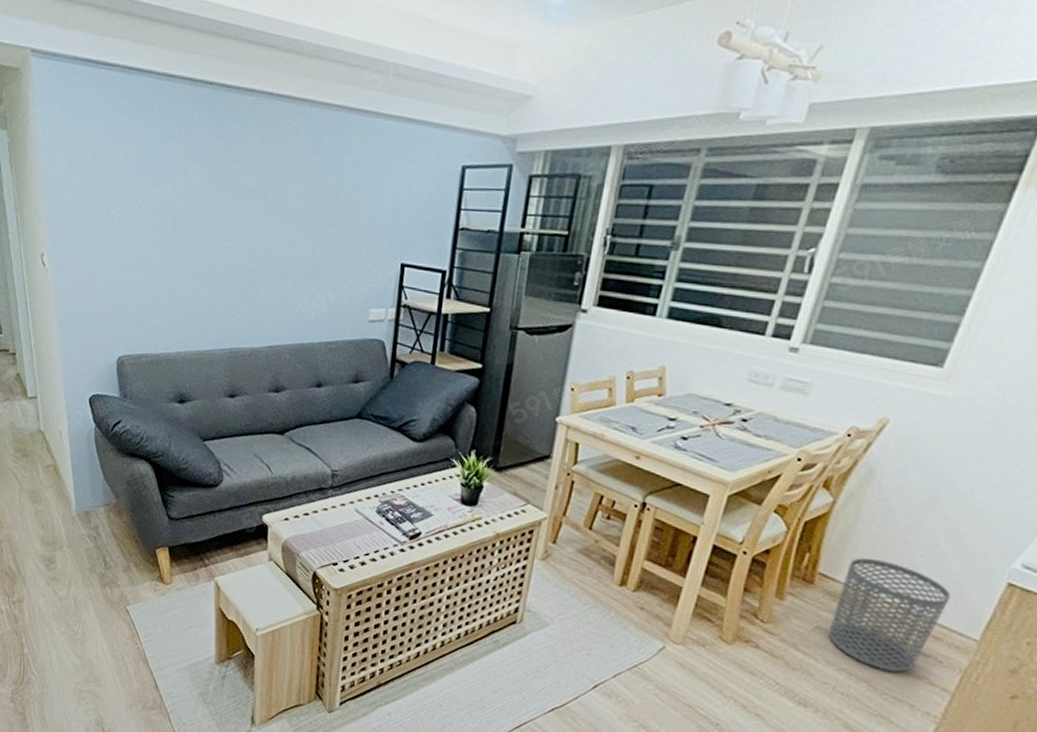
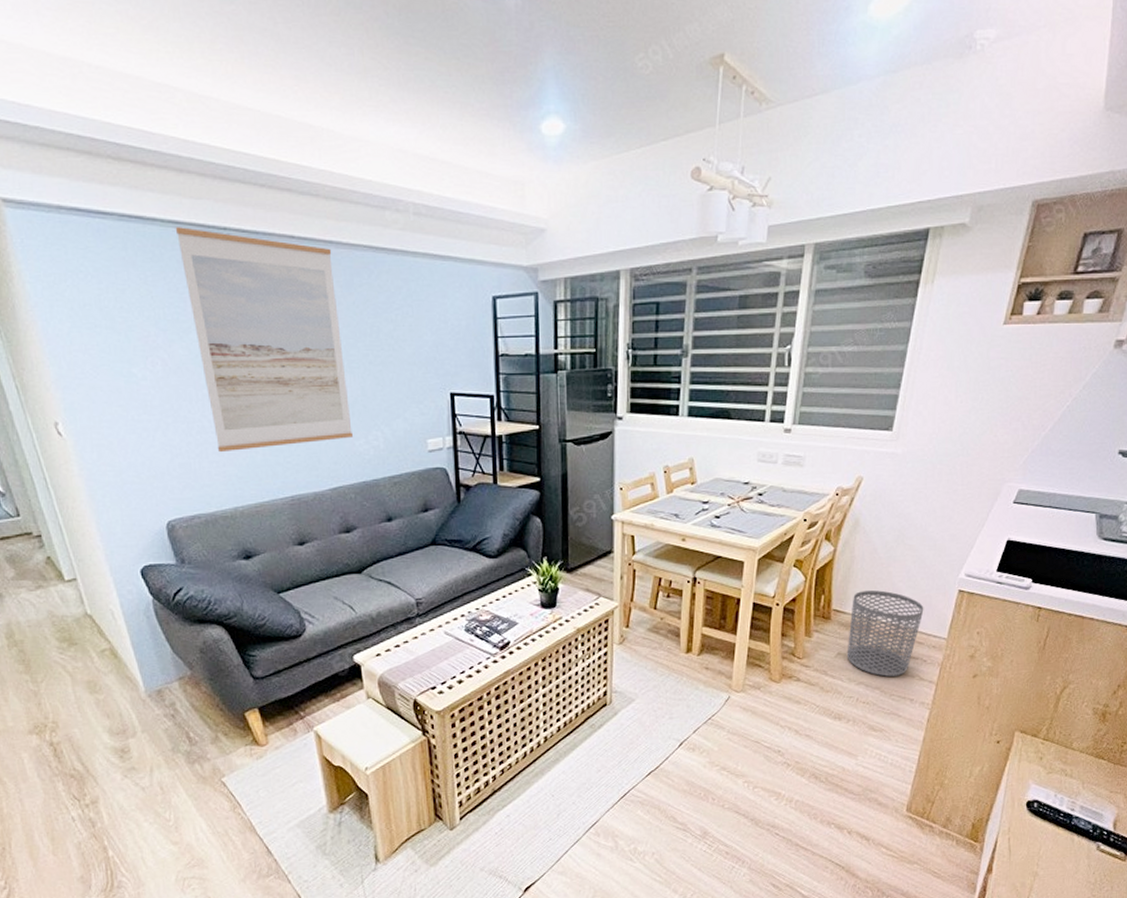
wall art: none [167,80,306,299] -> present [175,227,353,453]

